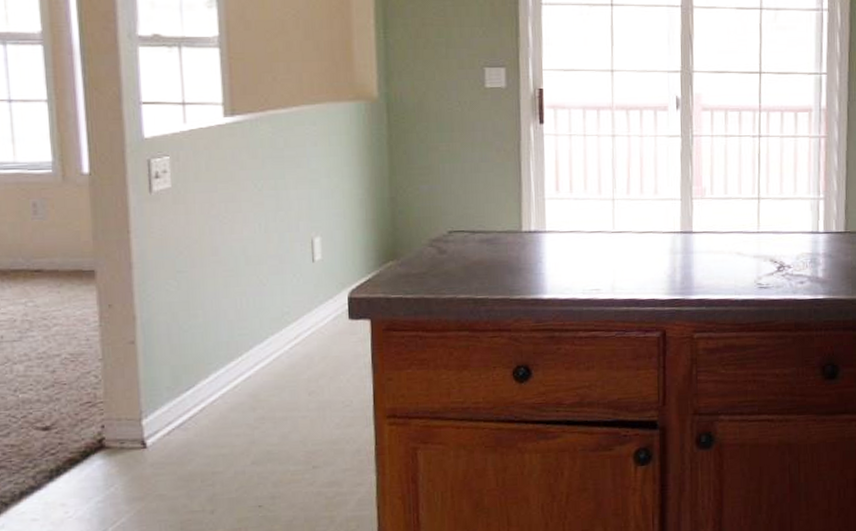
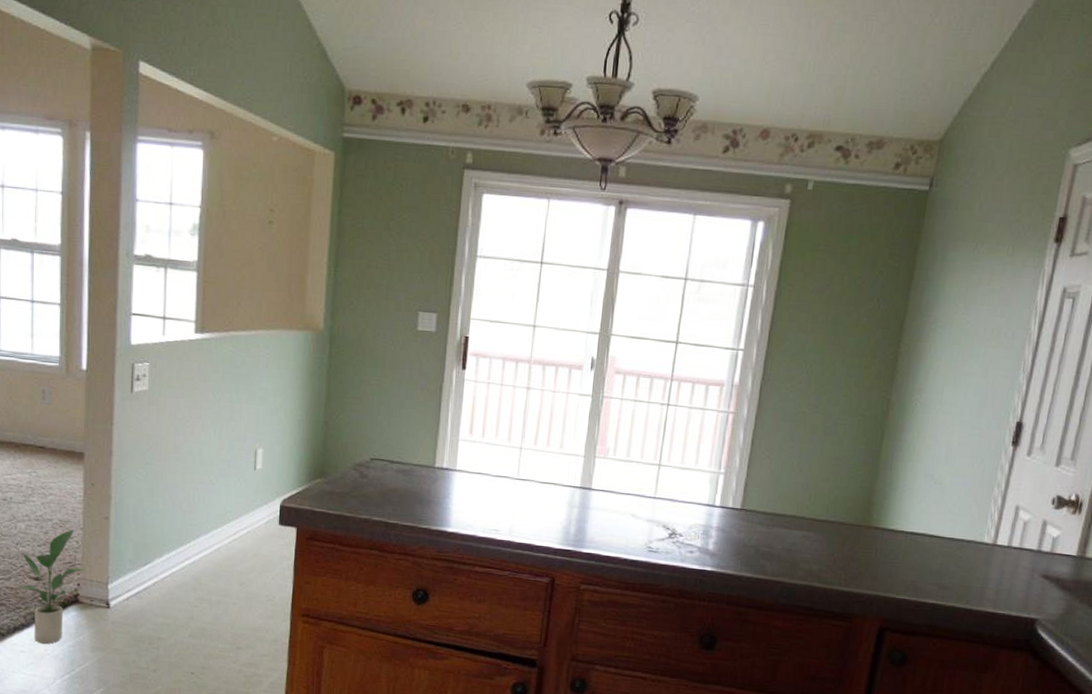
potted plant: none [19,362,109,506] -> present [17,529,85,644]

